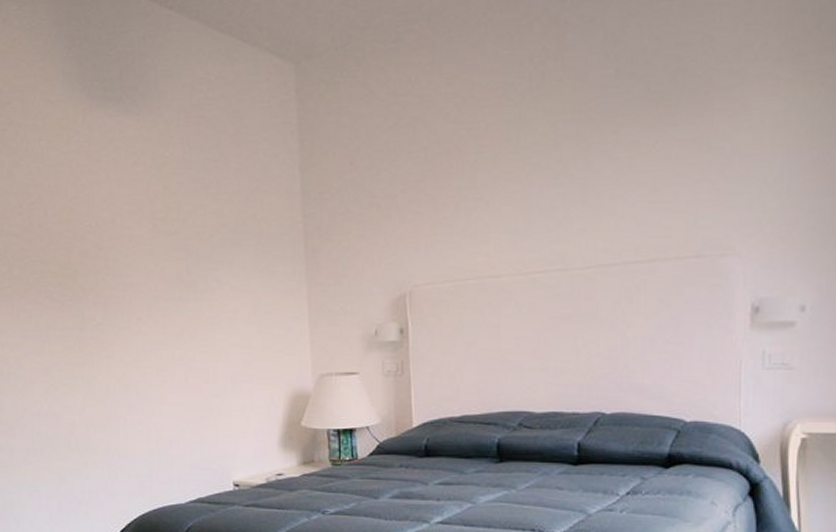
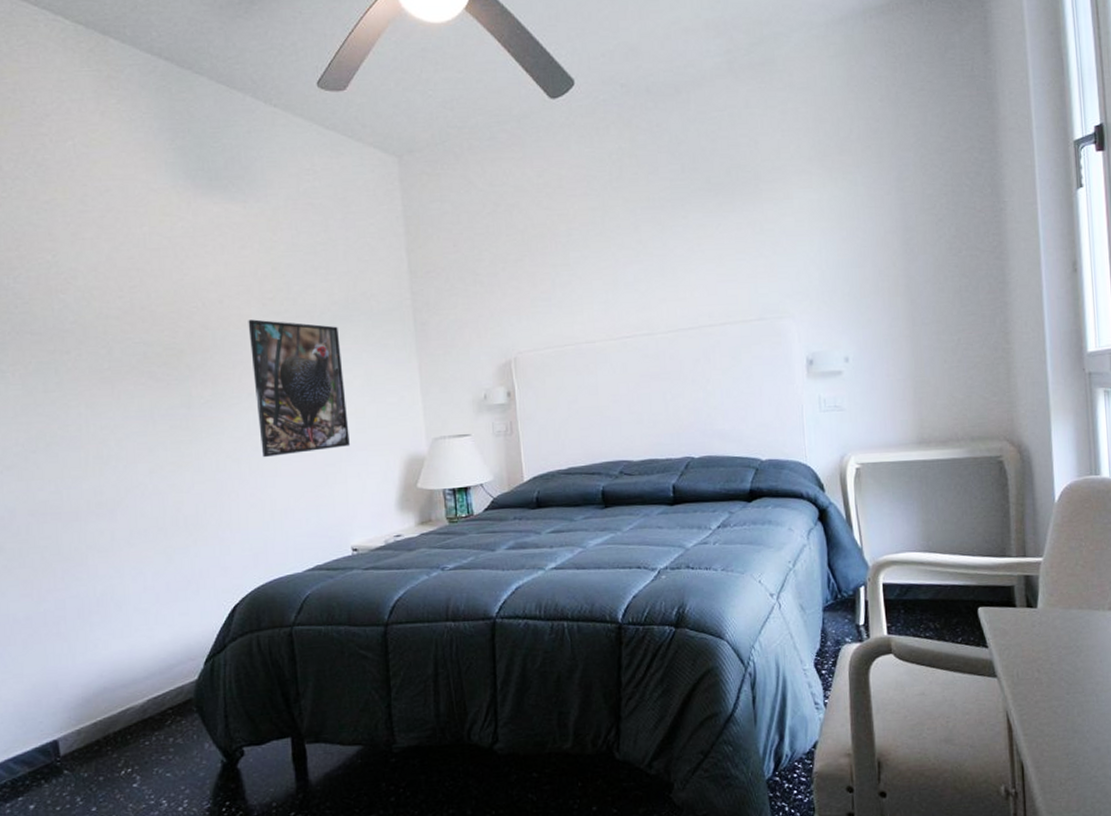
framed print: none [139,240,235,385] -> present [248,319,350,458]

